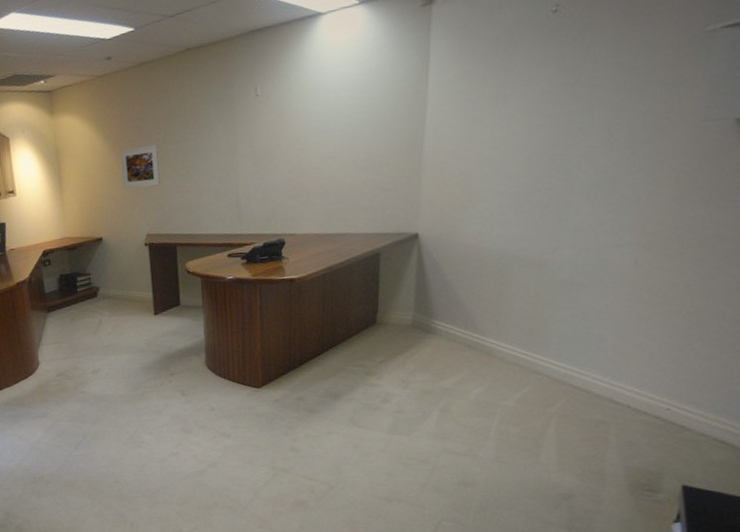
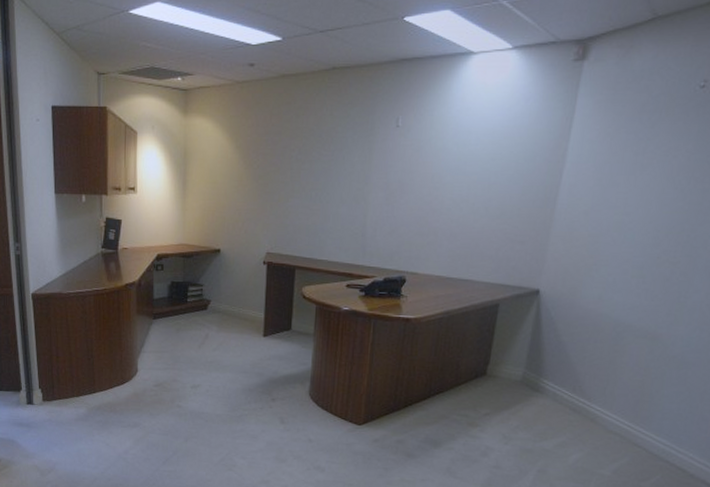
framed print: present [120,144,160,190] -> none [248,161,291,204]

